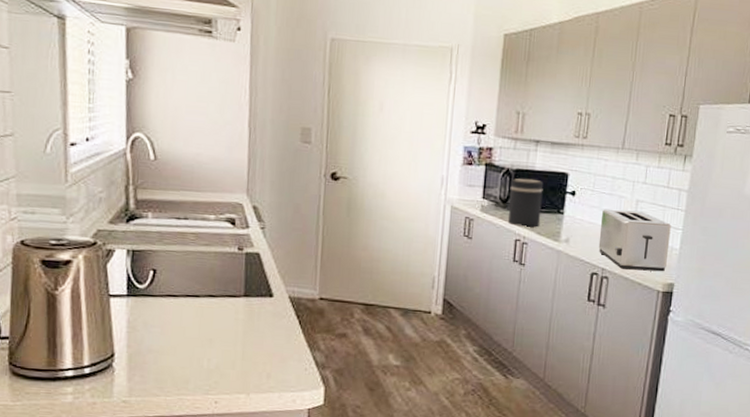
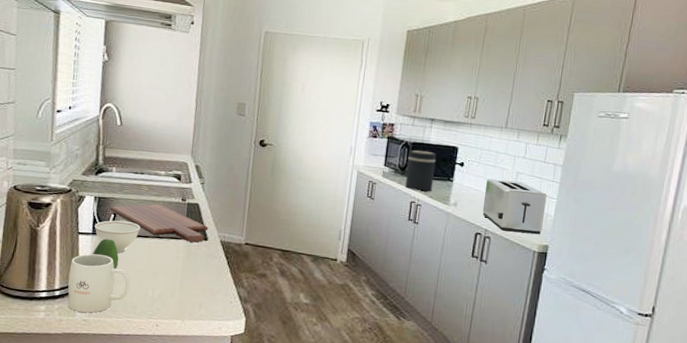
mug: none [100,320,180,393] -> present [67,253,130,313]
bowl: none [129,277,188,318] -> present [94,220,141,253]
fruit: none [130,301,163,338] -> present [93,239,119,269]
cutting board: none [148,255,273,300] -> present [110,203,208,243]

